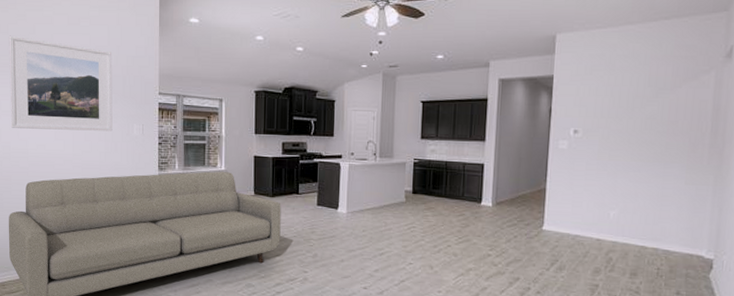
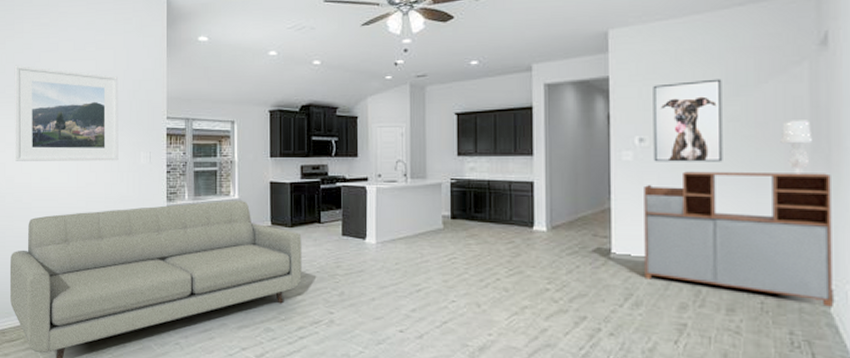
storage cabinet: none [568,160,722,273] -> present [644,171,833,307]
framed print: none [584,82,645,153] -> present [653,79,723,162]
table lamp: none [686,120,712,166] -> present [780,120,813,175]

